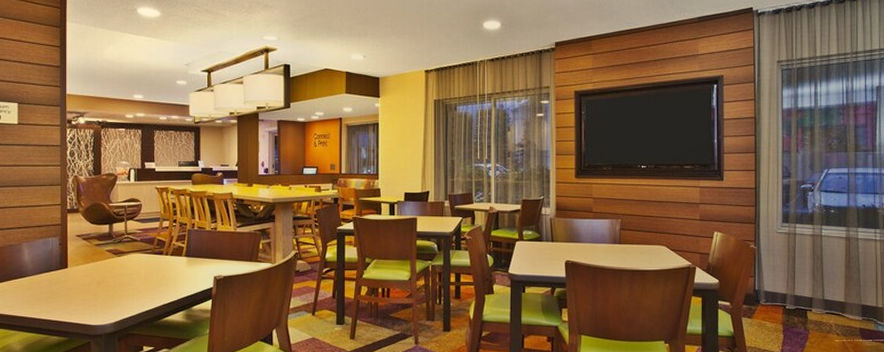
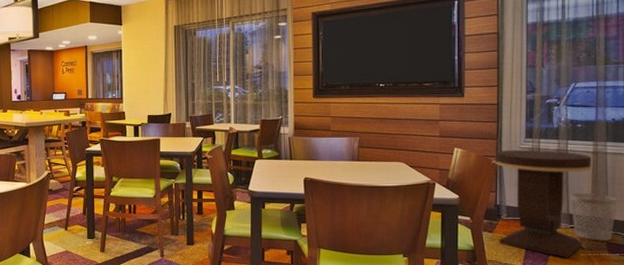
side table: none [754,234,844,344] -> present [496,149,591,258]
wastebasket: none [826,278,868,326] -> present [571,192,617,241]

